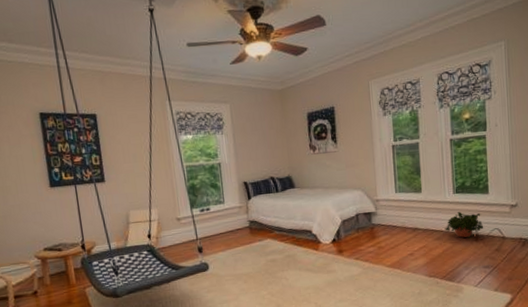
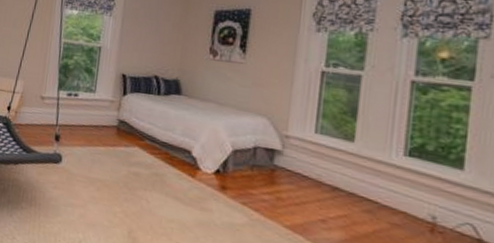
potted plant: present [445,212,484,240] -> none [381,183,448,228]

